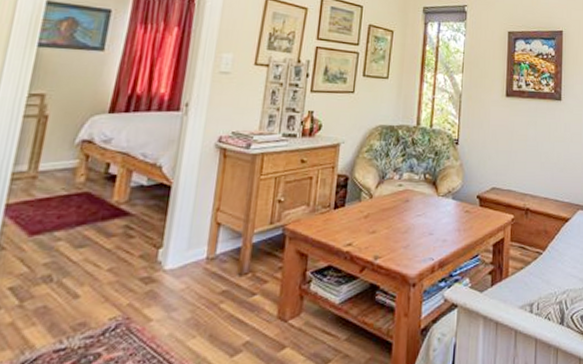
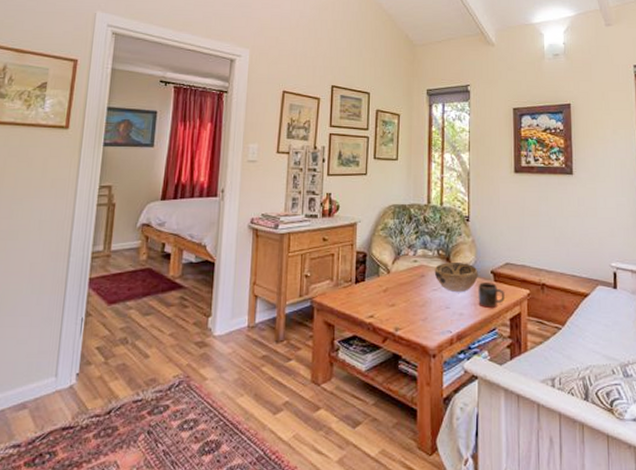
decorative bowl: none [419,186,464,218] -> present [434,261,478,293]
mug: none [462,208,489,235] -> present [478,283,505,309]

